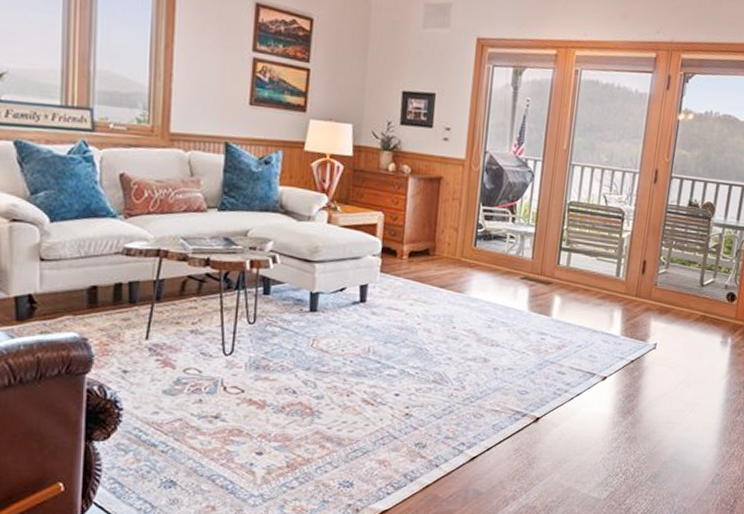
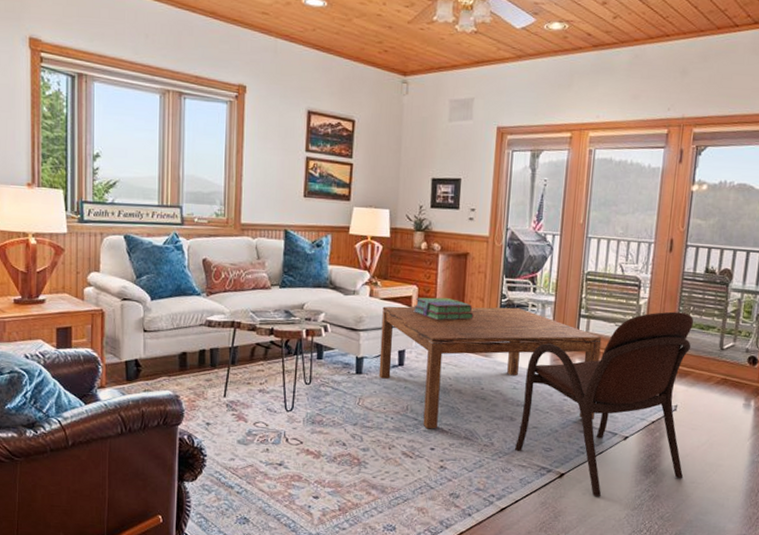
coffee table: none [336,235,583,373] -> present [378,306,602,429]
stack of books: none [378,225,446,252] -> present [413,297,474,321]
armchair: none [487,245,676,441] -> present [514,311,694,497]

